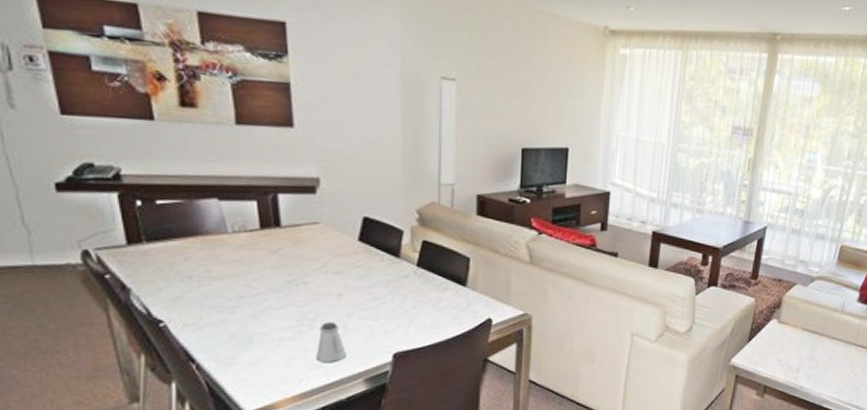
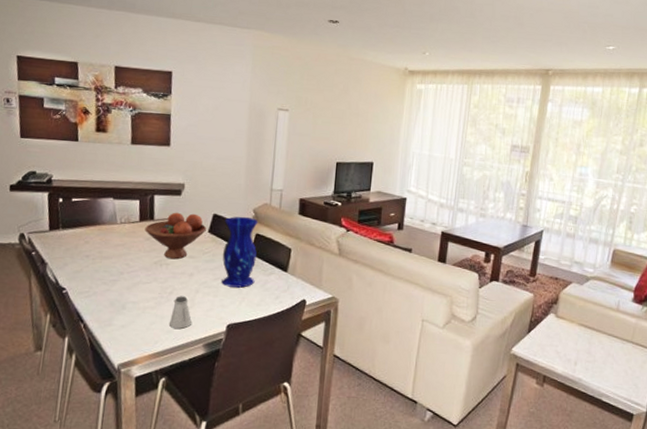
fruit bowl: none [269,215,356,277] -> present [145,212,207,260]
vase: none [379,219,425,308] -> present [222,216,258,288]

